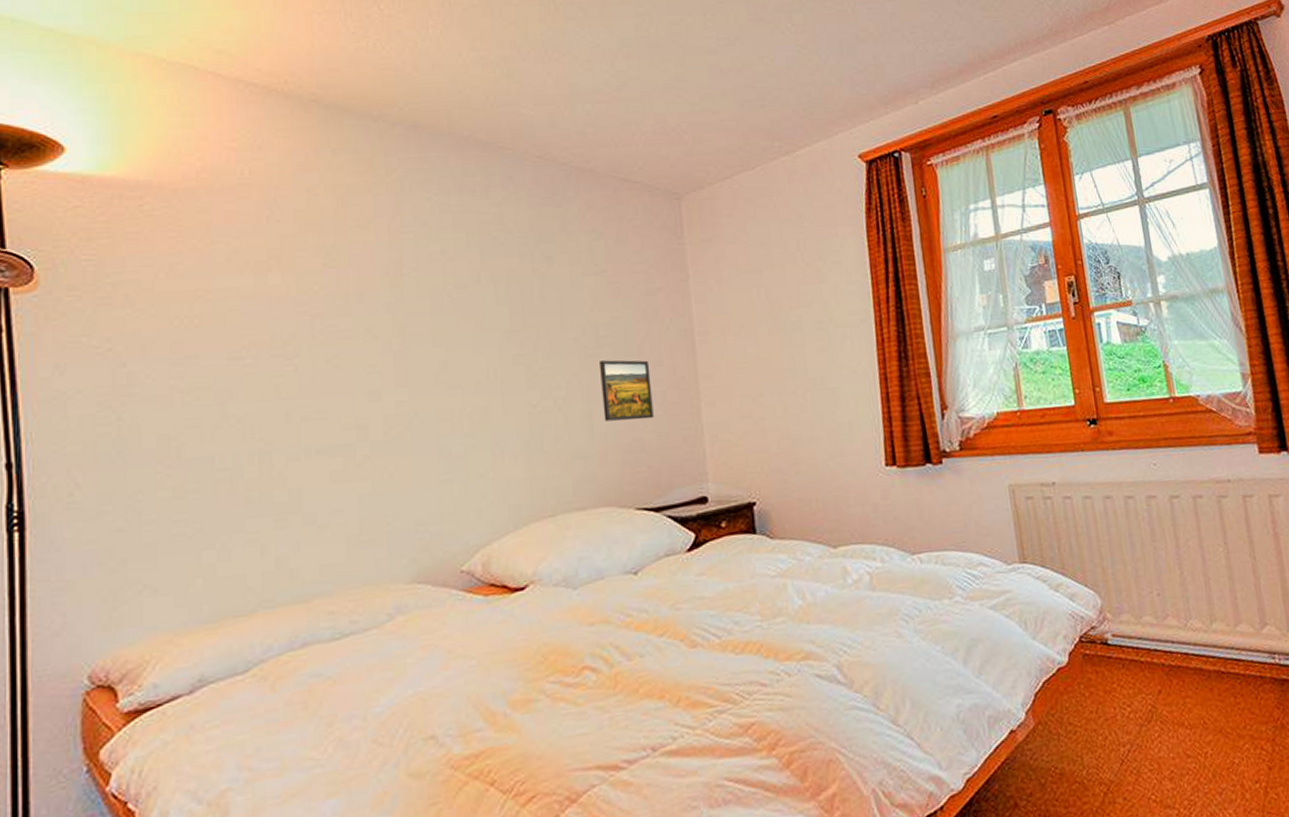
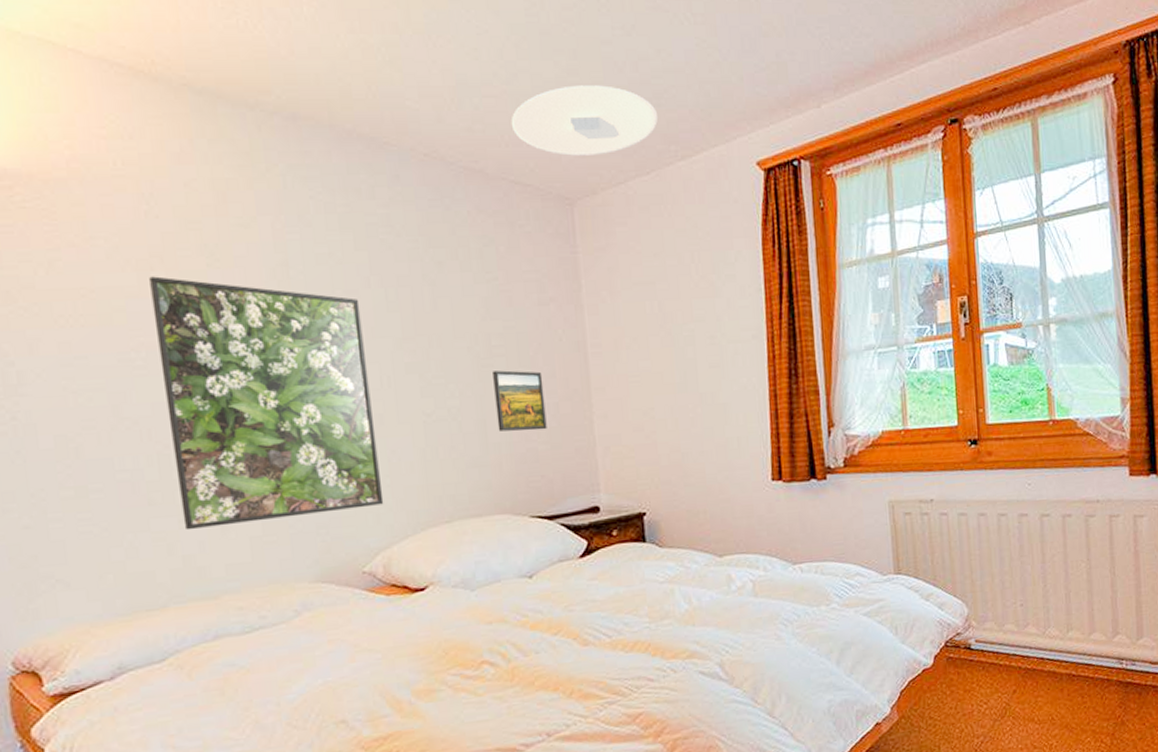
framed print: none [266,276,486,530] -> present [149,276,384,530]
ceiling light: none [621,90,762,154] -> present [511,85,658,156]

